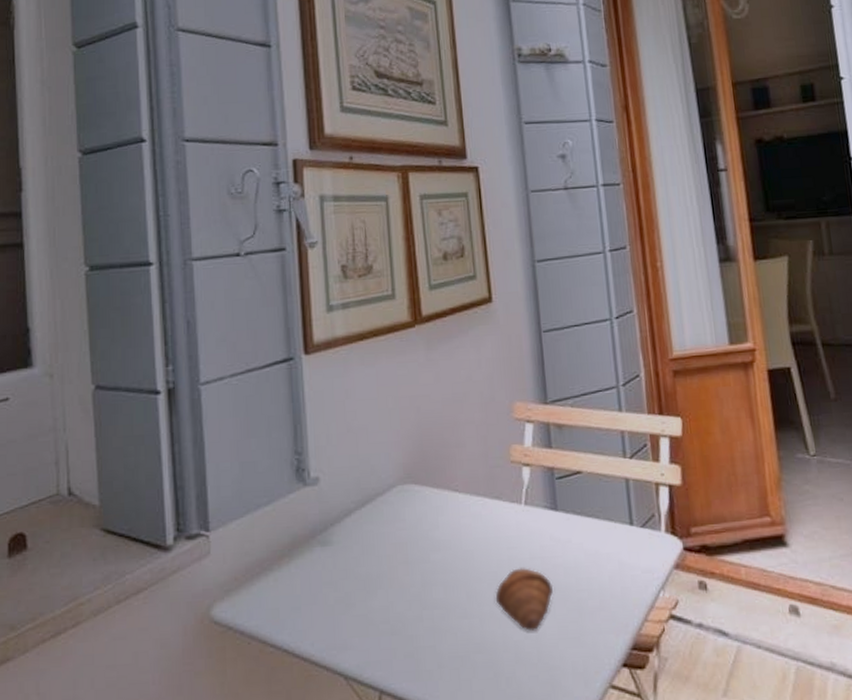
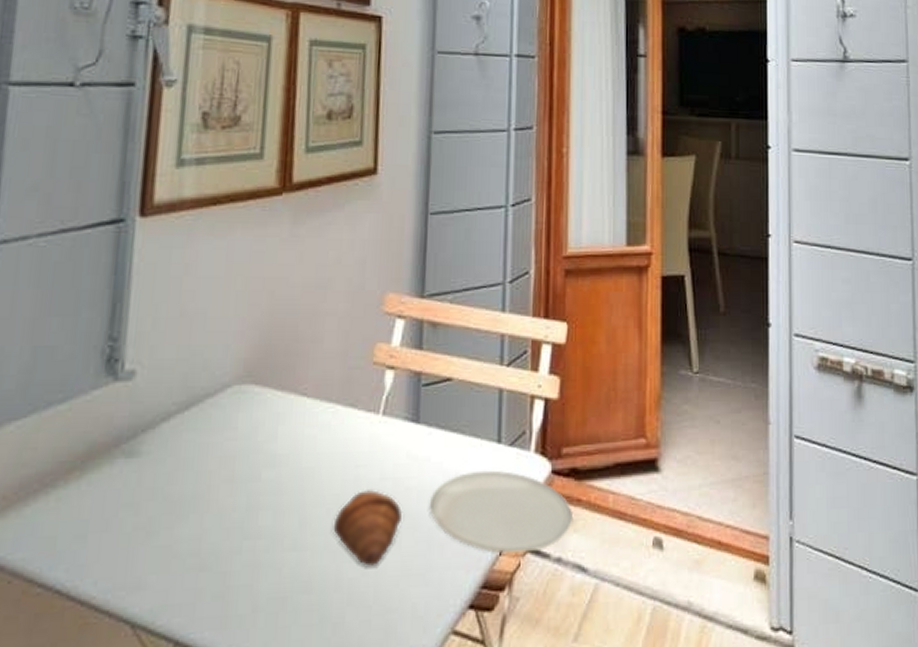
plate: none [576,548,709,621] -> present [430,470,574,554]

